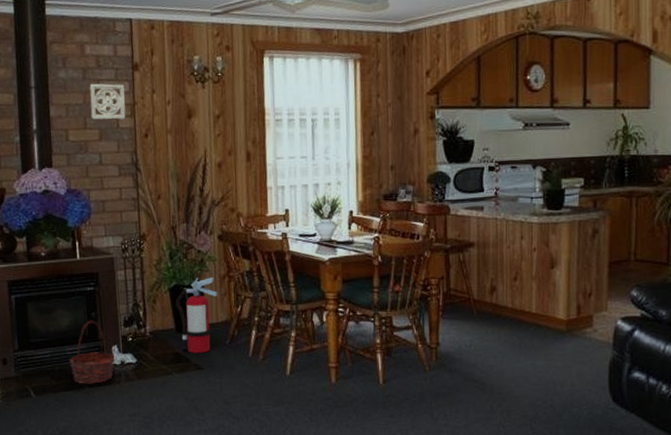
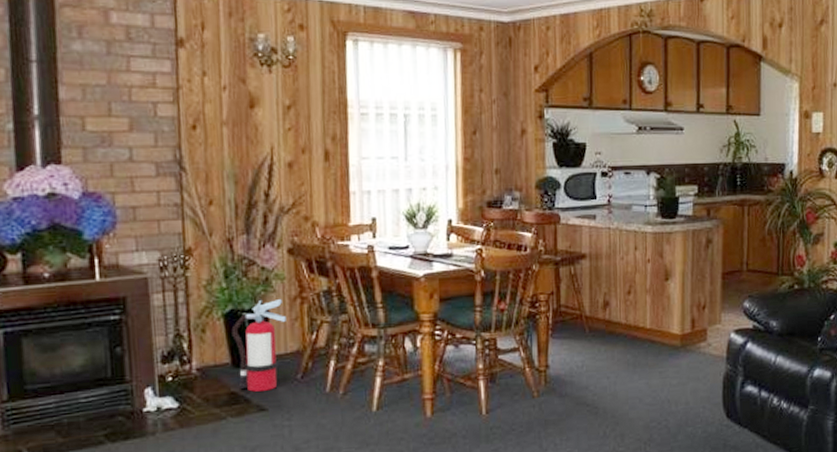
basket: present [69,320,115,384] -> none [82,357,149,439]
wall ornament: present [89,83,126,120] -> none [116,60,167,106]

